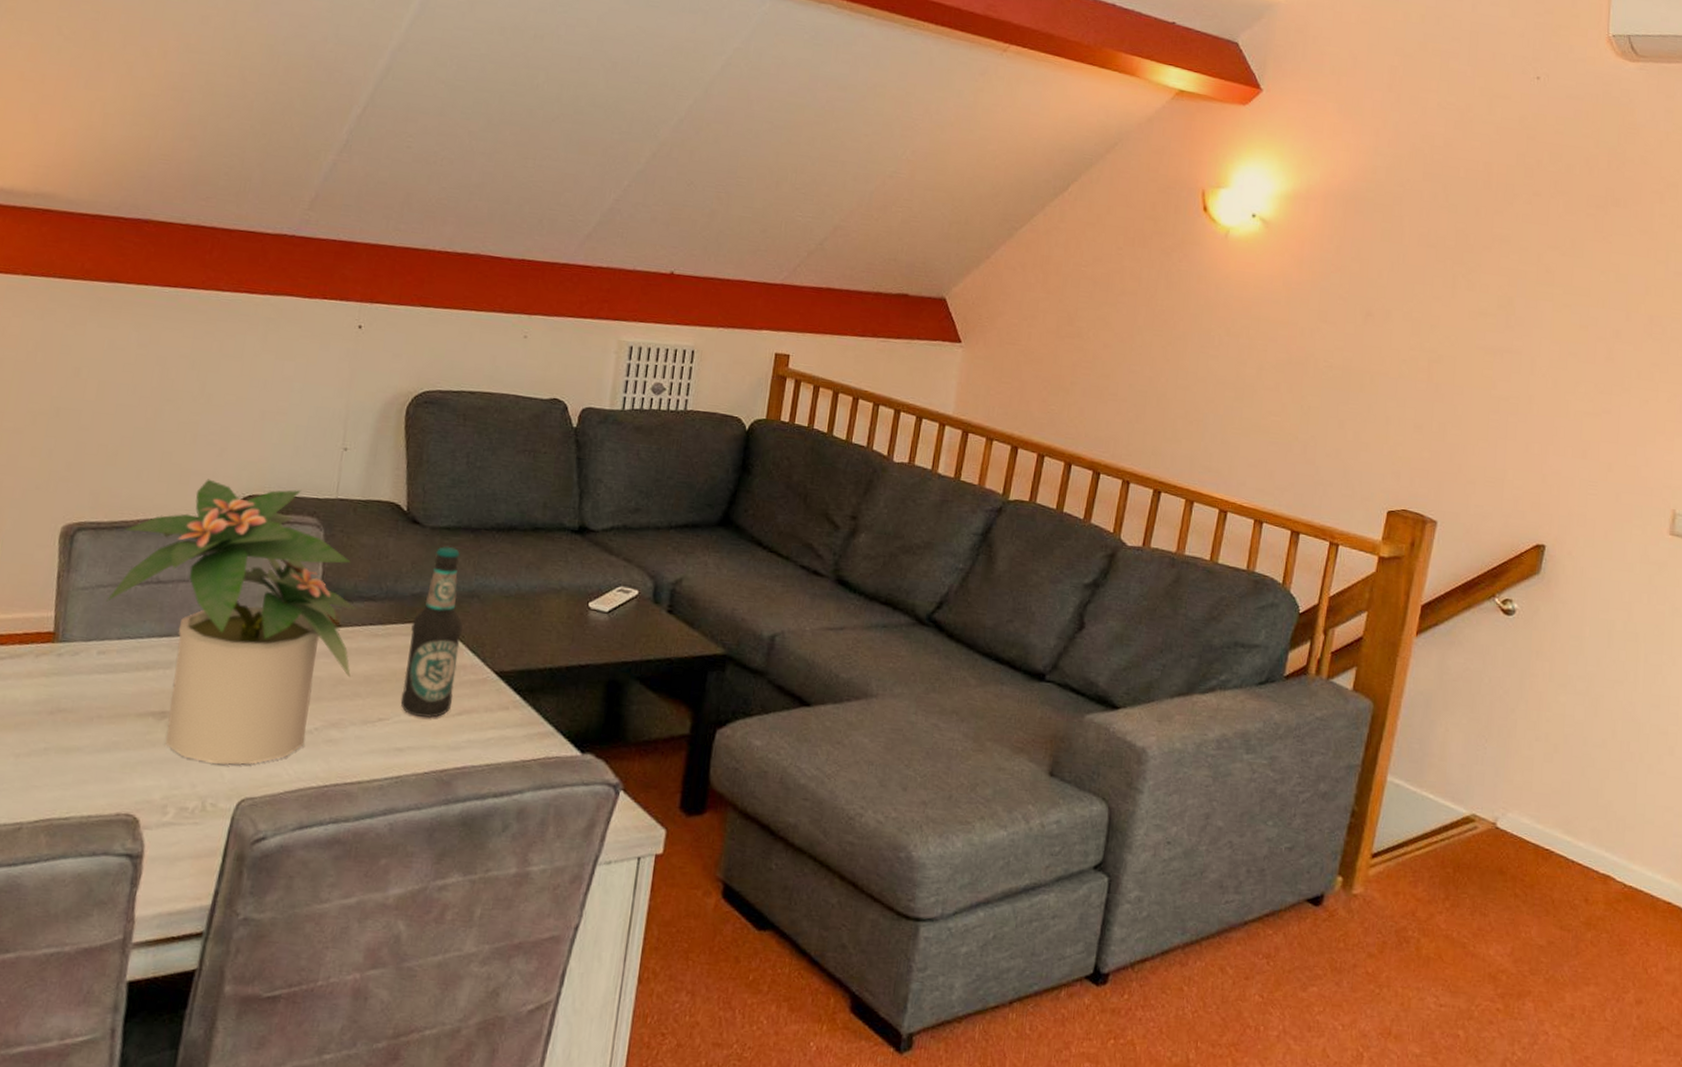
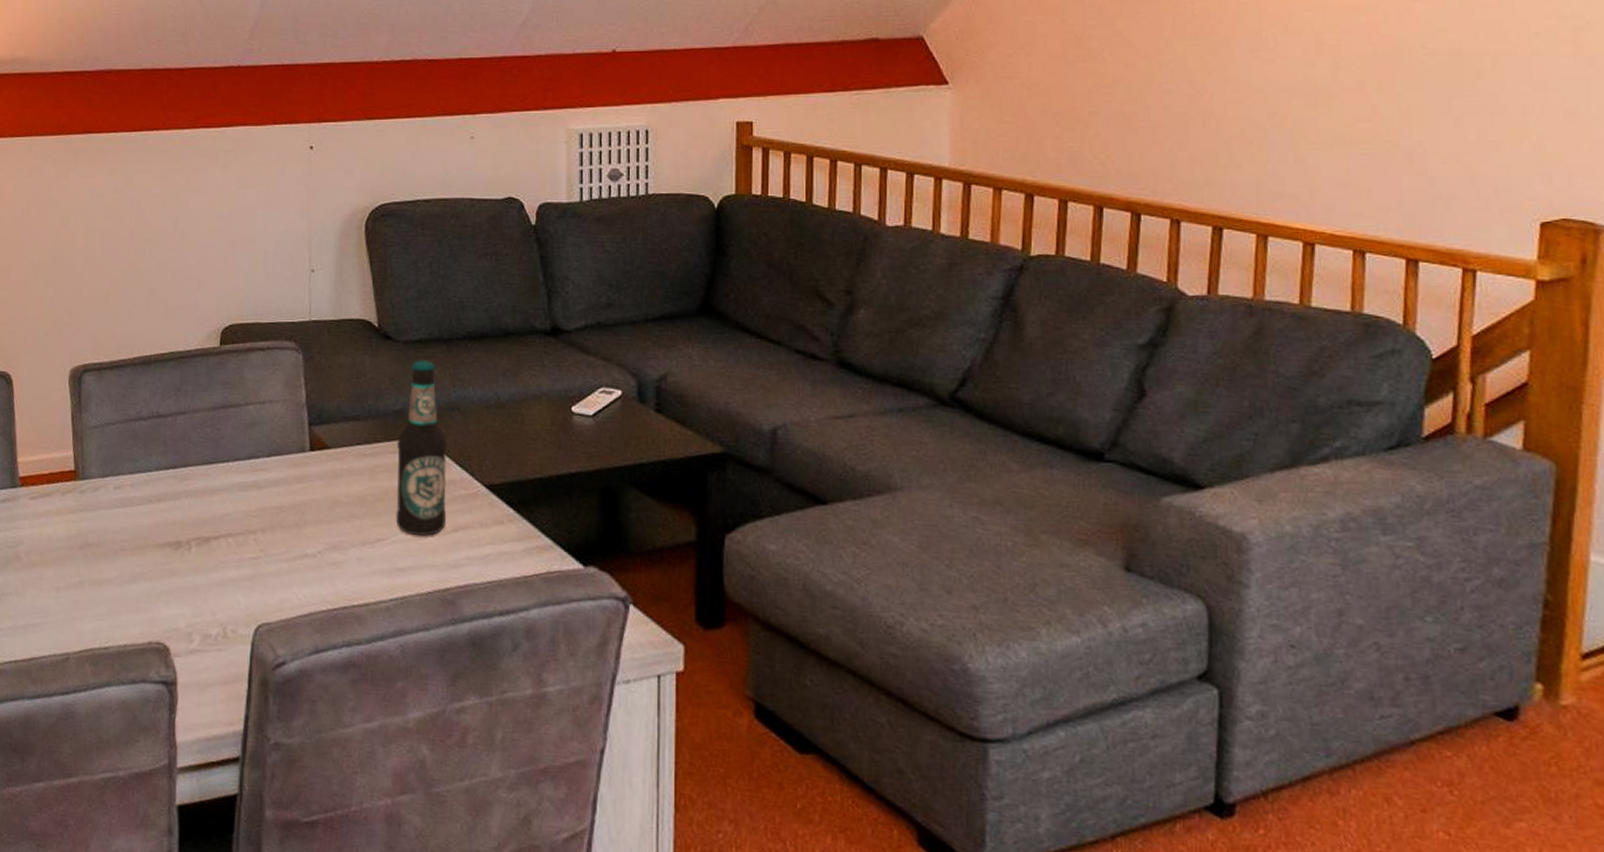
potted plant: present [106,479,358,765] -> none [116,312,345,592]

